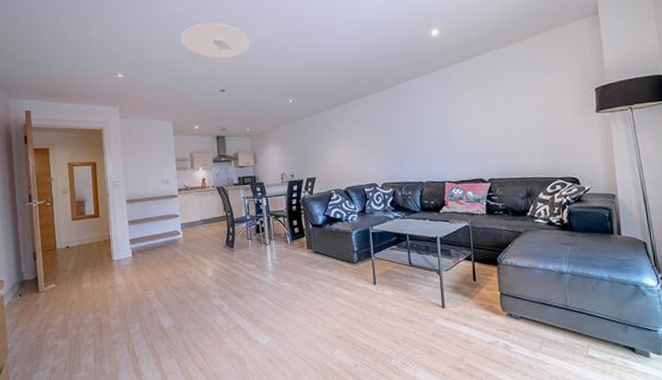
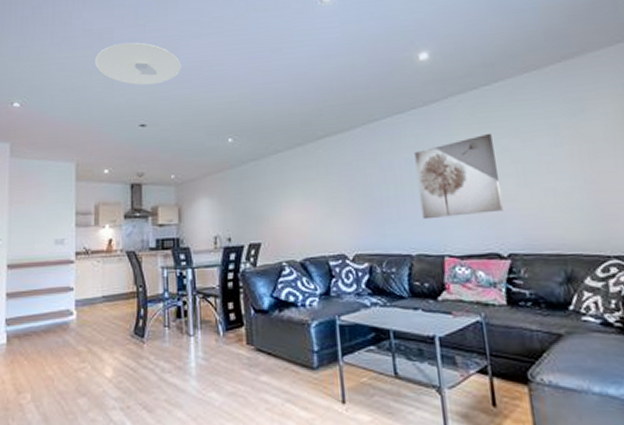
wall art: none [426,91,488,157] -> present [414,133,504,220]

